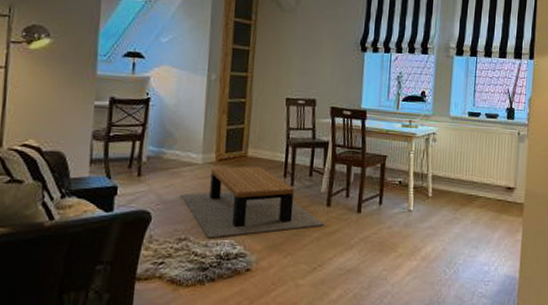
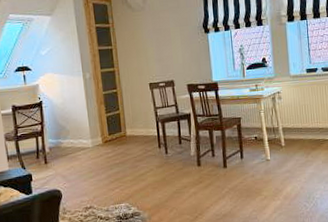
coffee table: present [181,166,325,239] -> none [81,142,199,205]

